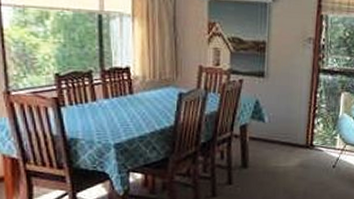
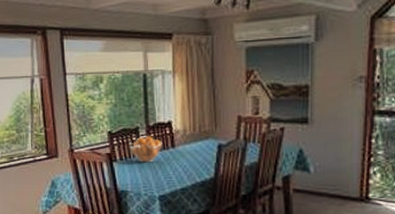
fruit basket: none [80,81,119,109] -> present [129,136,163,163]

